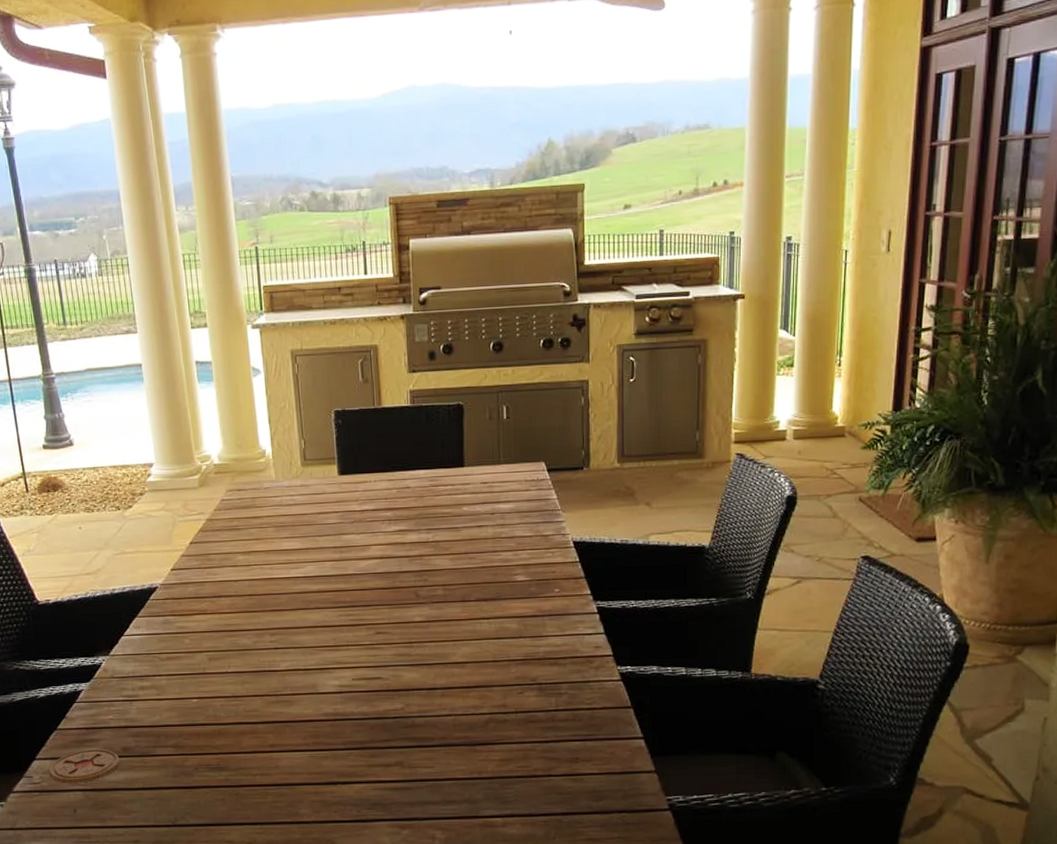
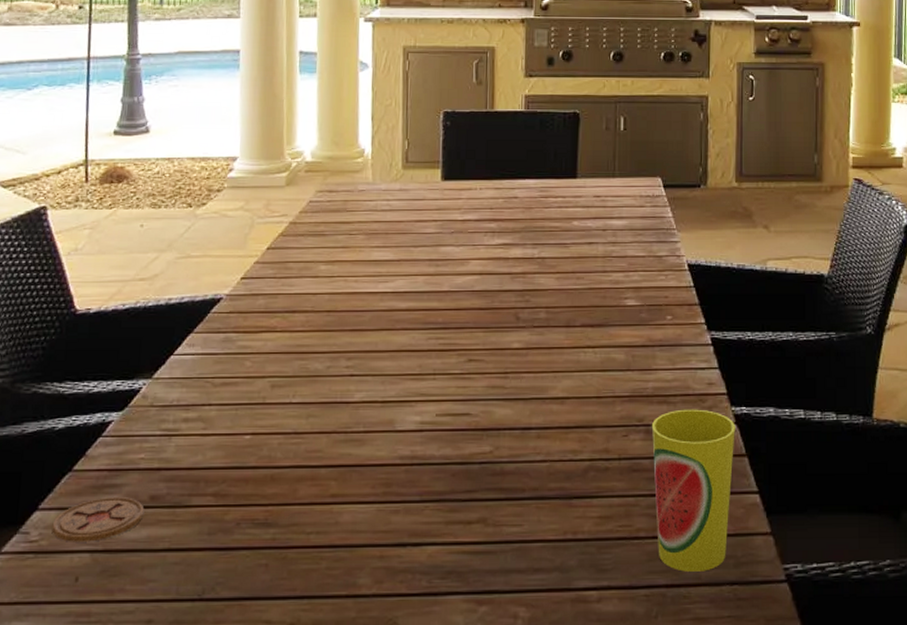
cup: none [544,669,621,803] -> present [651,409,735,572]

